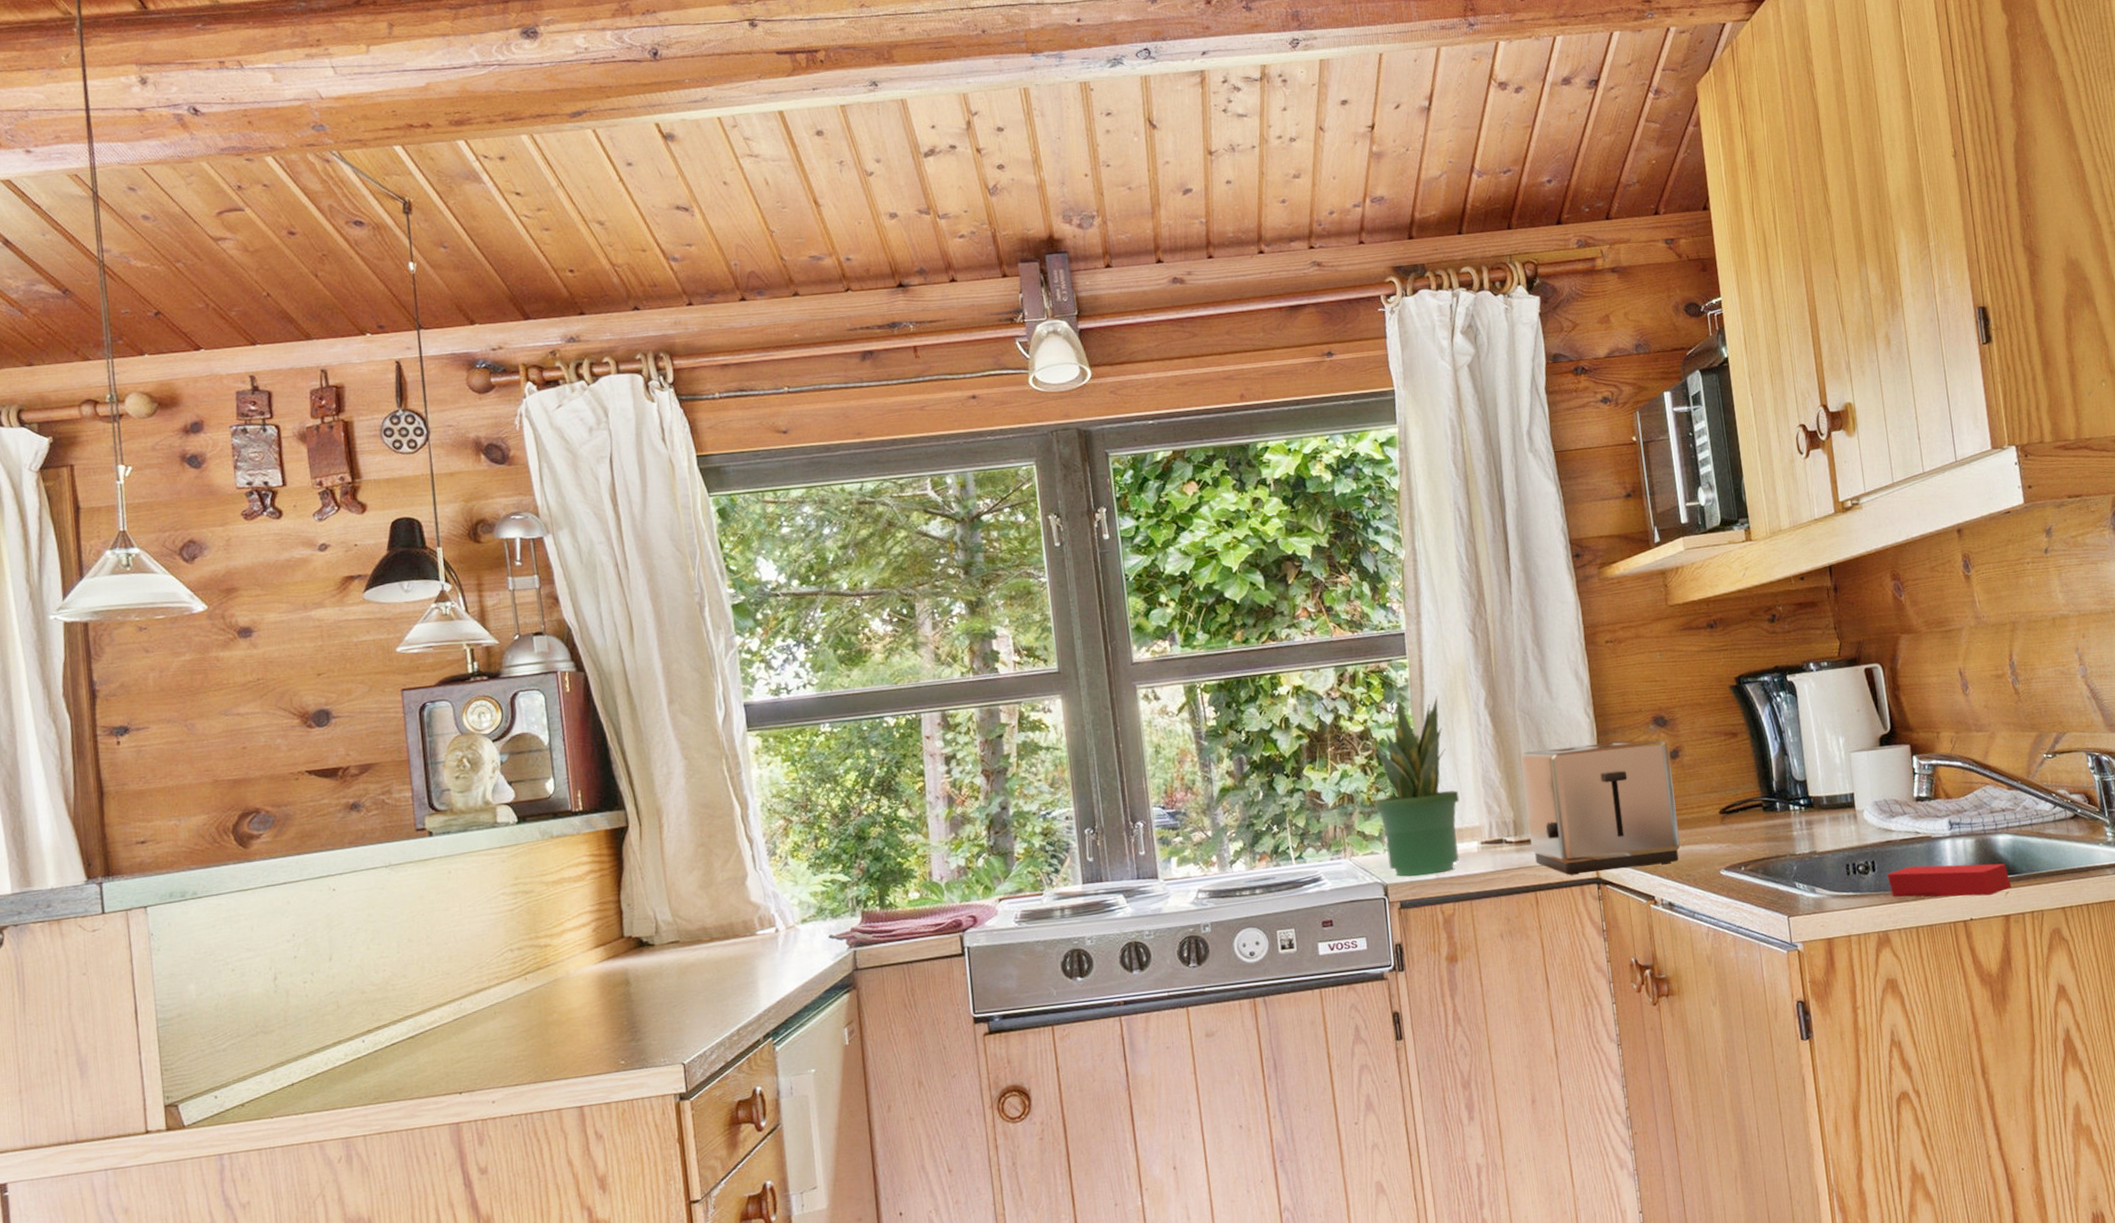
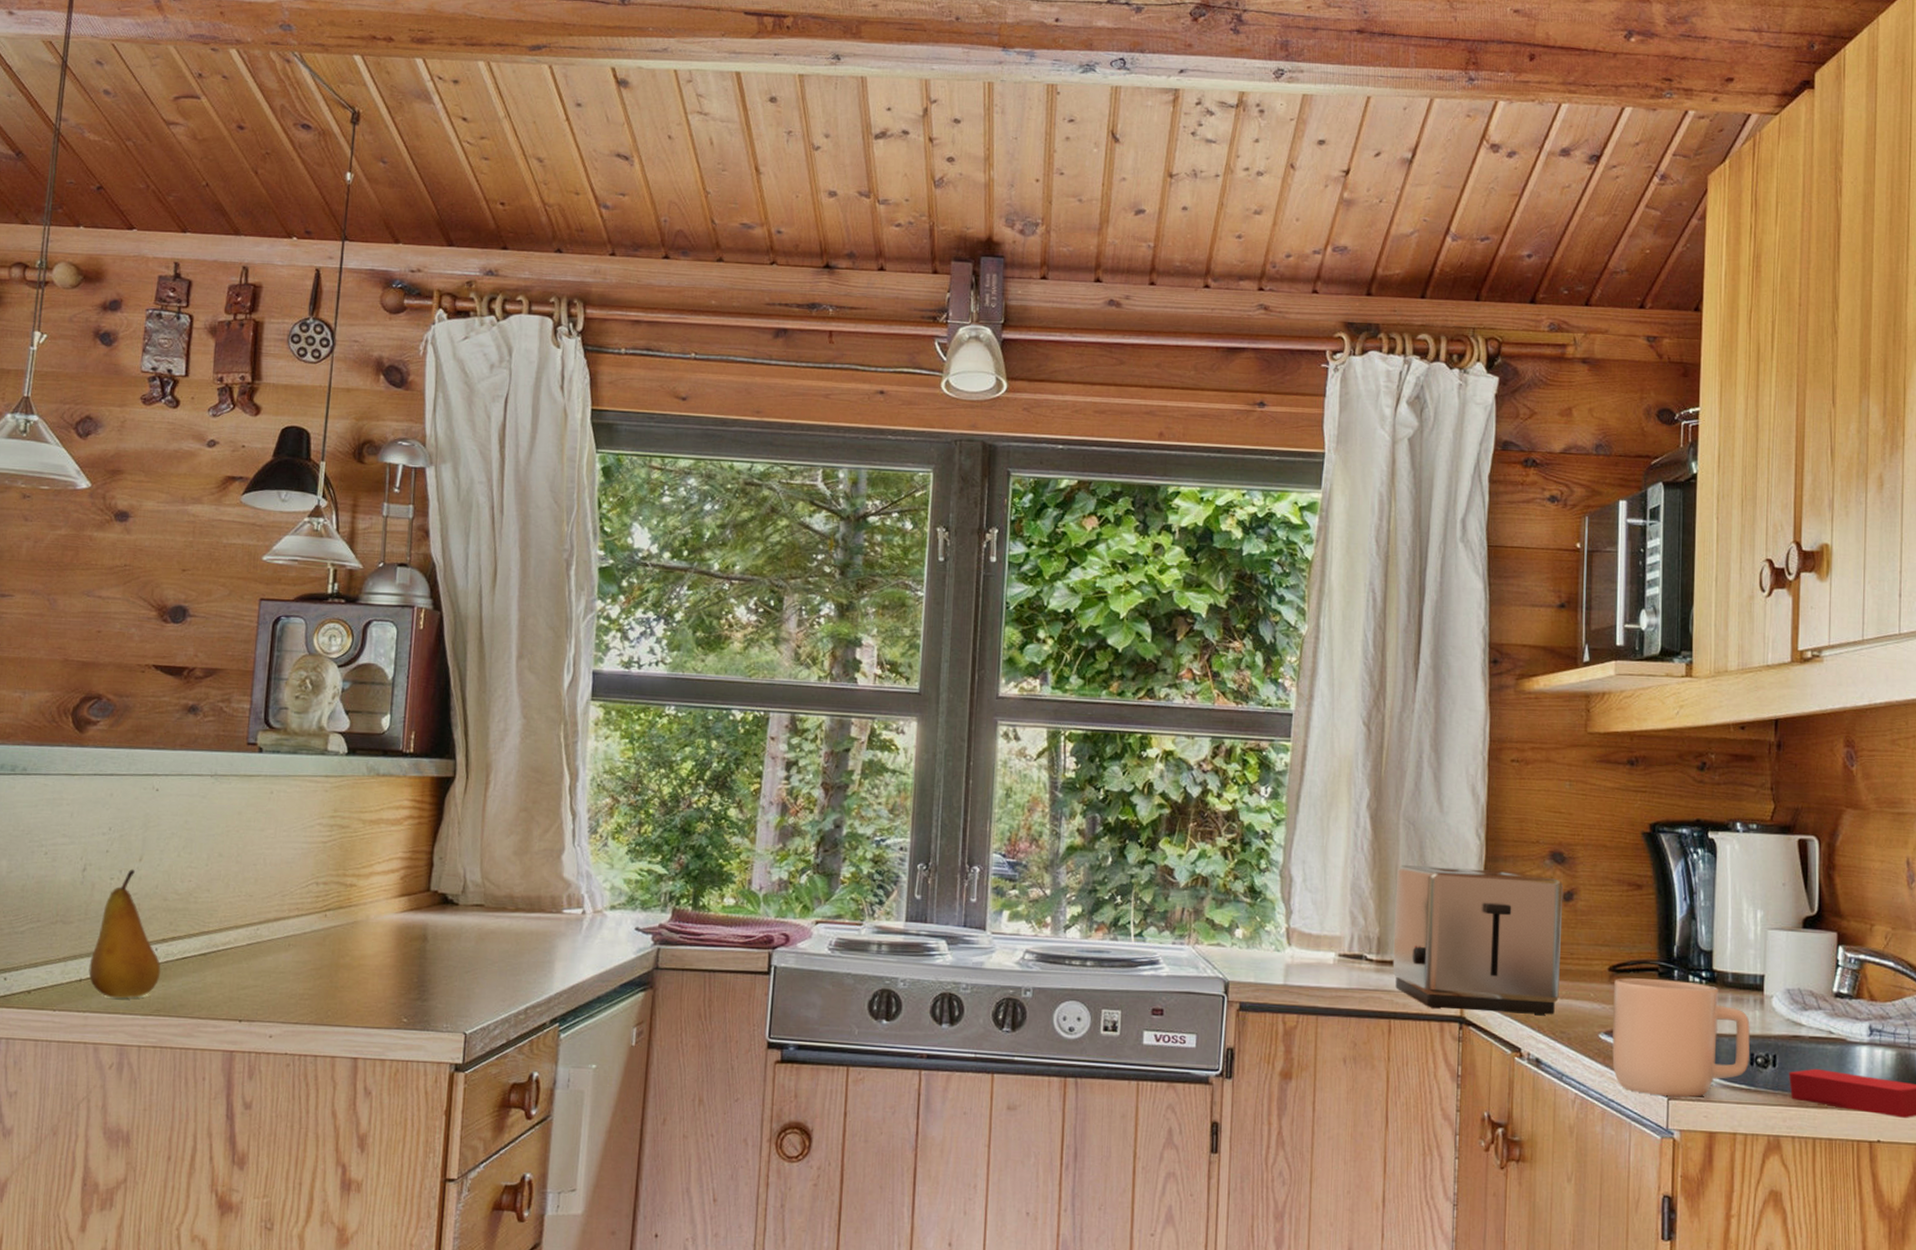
fruit: none [298,969,372,1096] -> present [88,869,161,999]
planter: present [1374,696,1460,877] -> none [1229,785,1323,980]
mug: none [1726,810,1853,916] -> present [1612,977,1750,1098]

